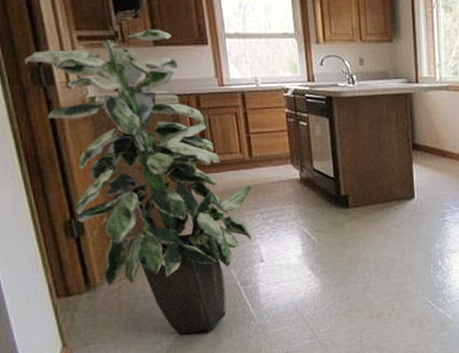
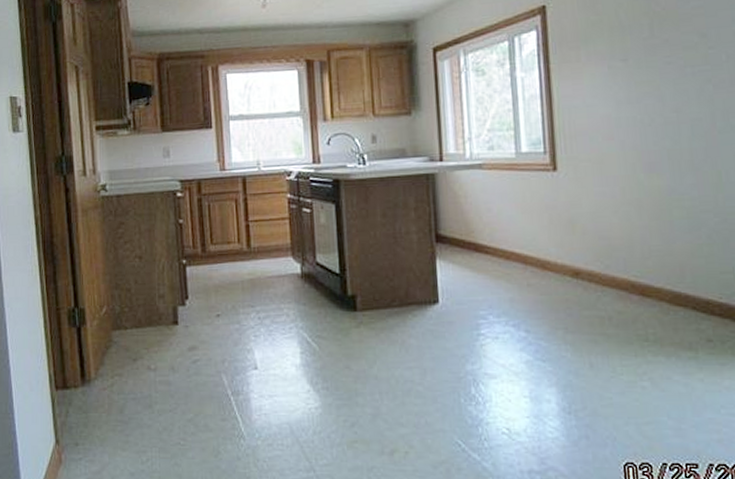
indoor plant: present [24,29,252,335] -> none [50,115,249,446]

